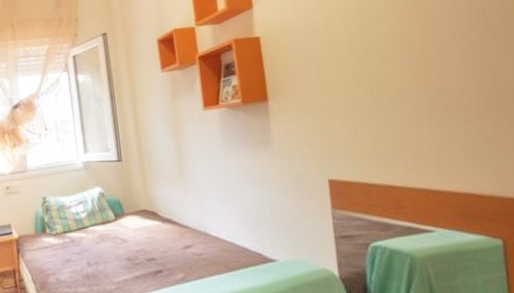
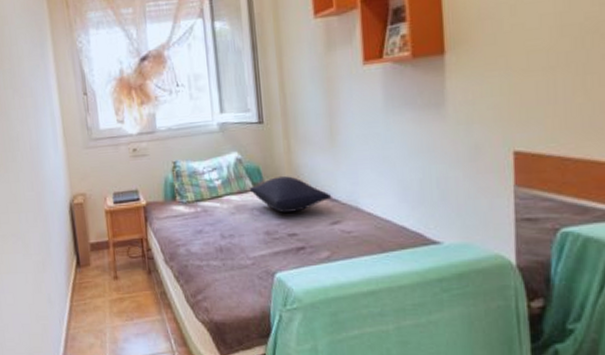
pillow: none [111,207,184,240] -> present [249,176,332,213]

